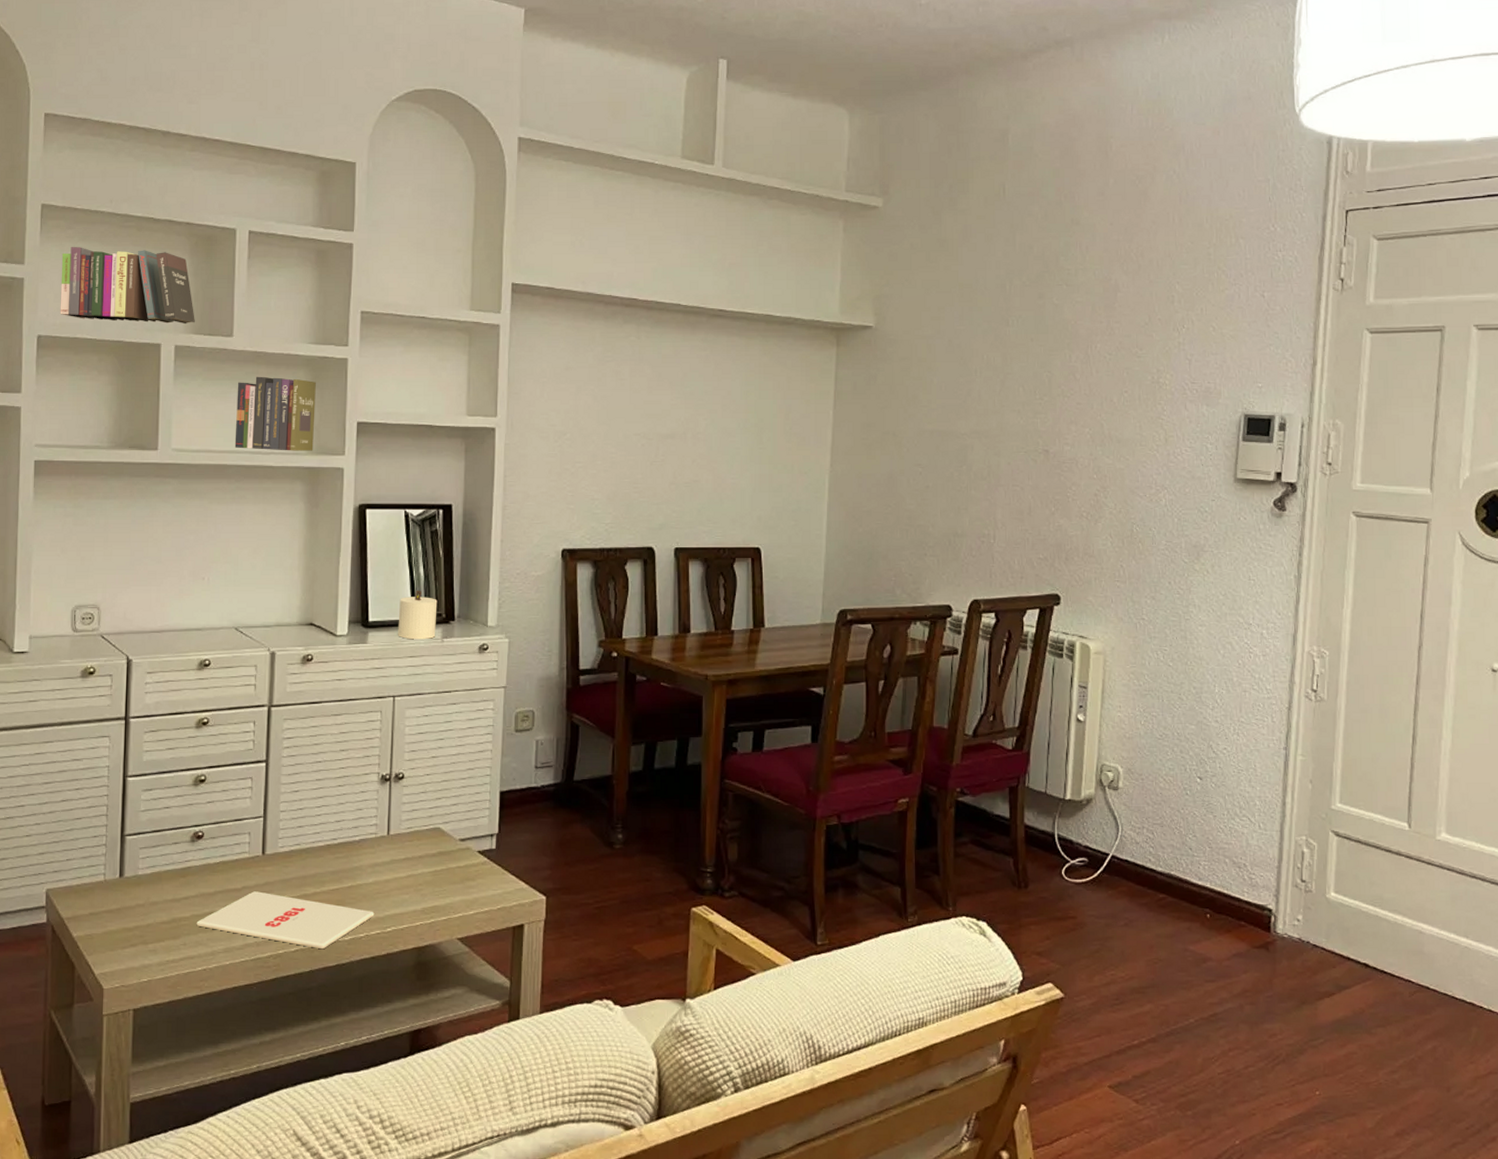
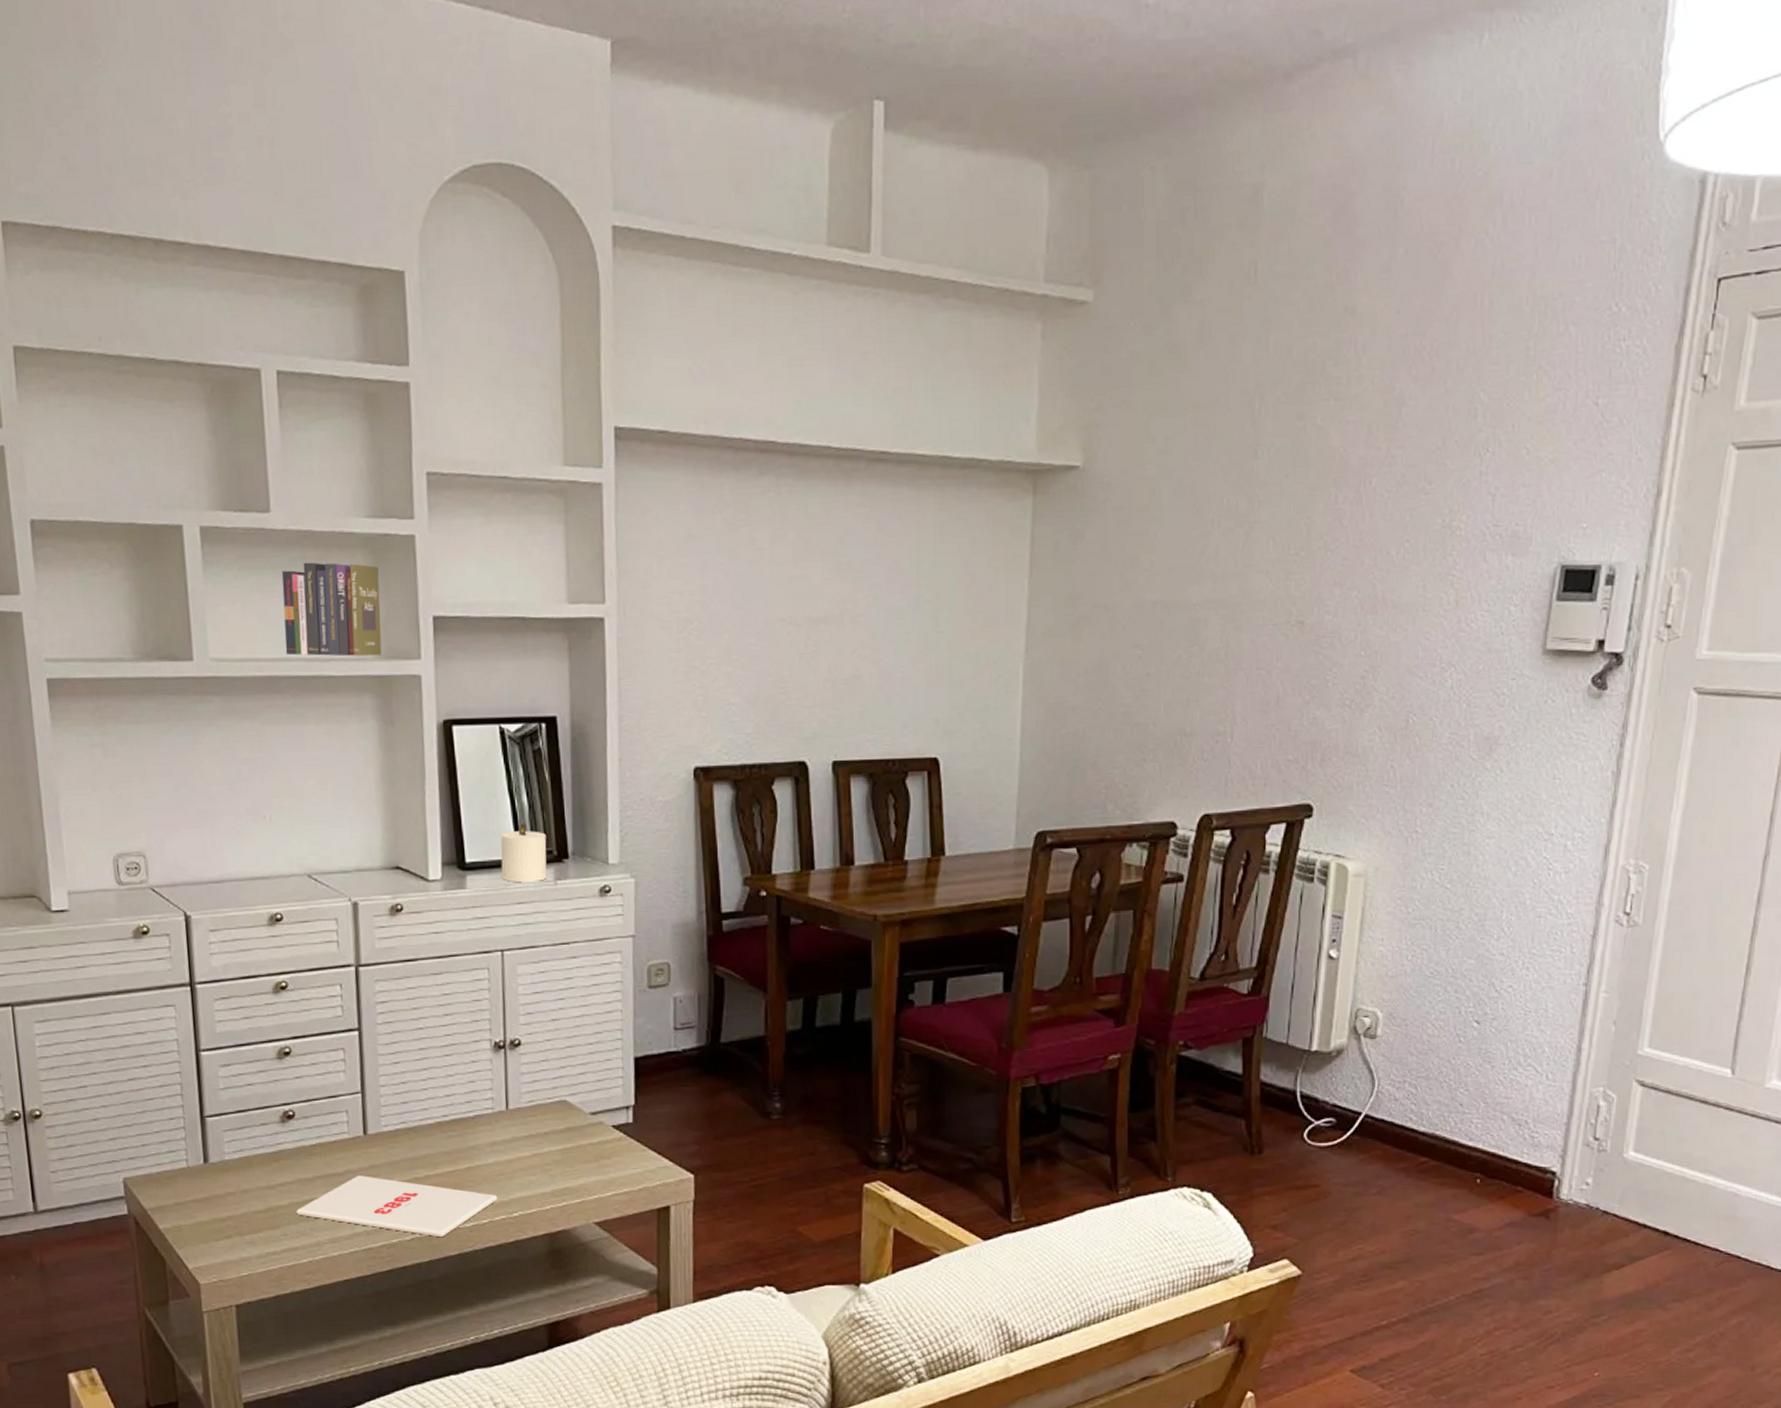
books: present [60,247,195,325] -> none [46,401,222,499]

